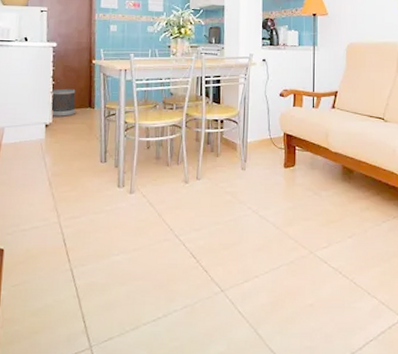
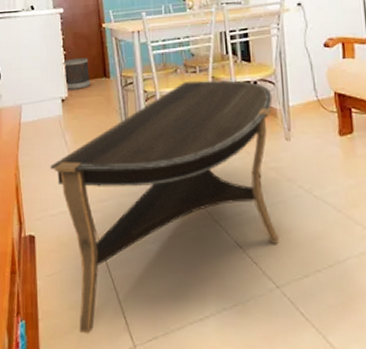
coffee table: none [27,115,235,339] -> present [50,80,280,335]

